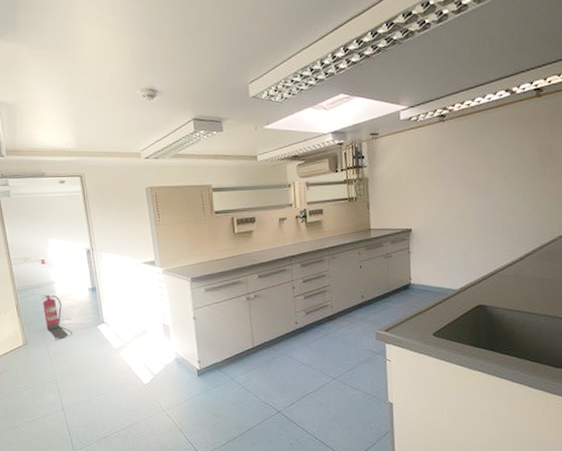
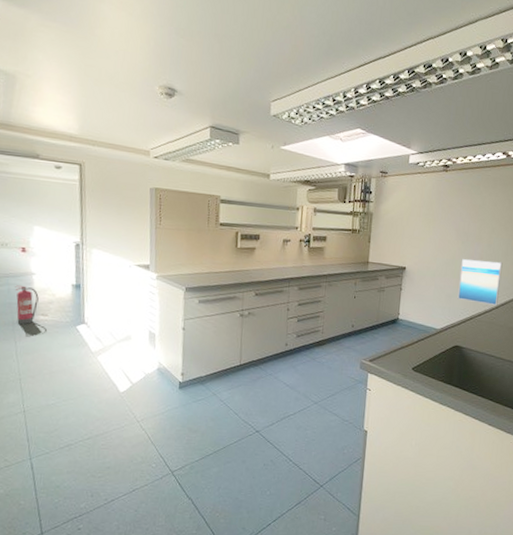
wall art: none [473,209,522,258] -> present [457,258,503,306]

